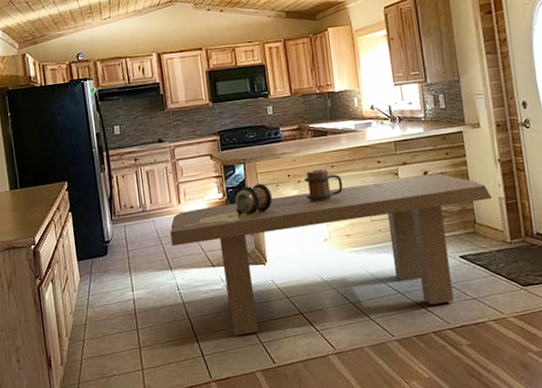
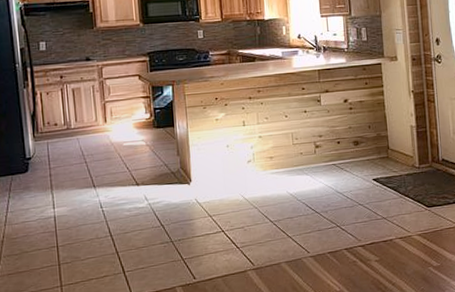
dining table: present [170,168,492,336] -> none [94,93,405,253]

